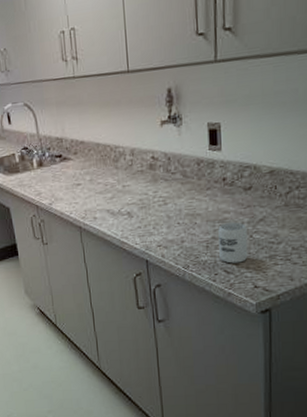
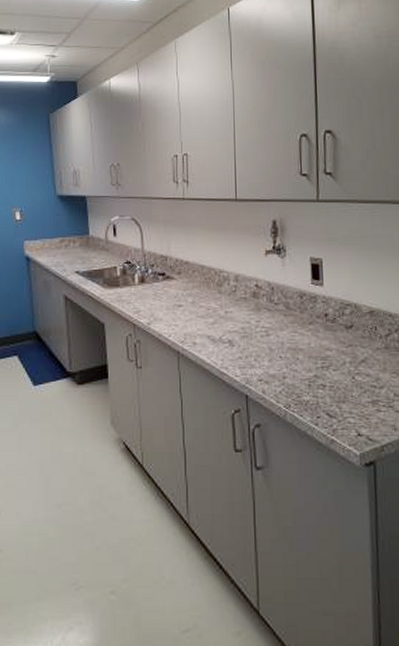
cup: present [218,222,248,264] -> none [320,361,351,406]

